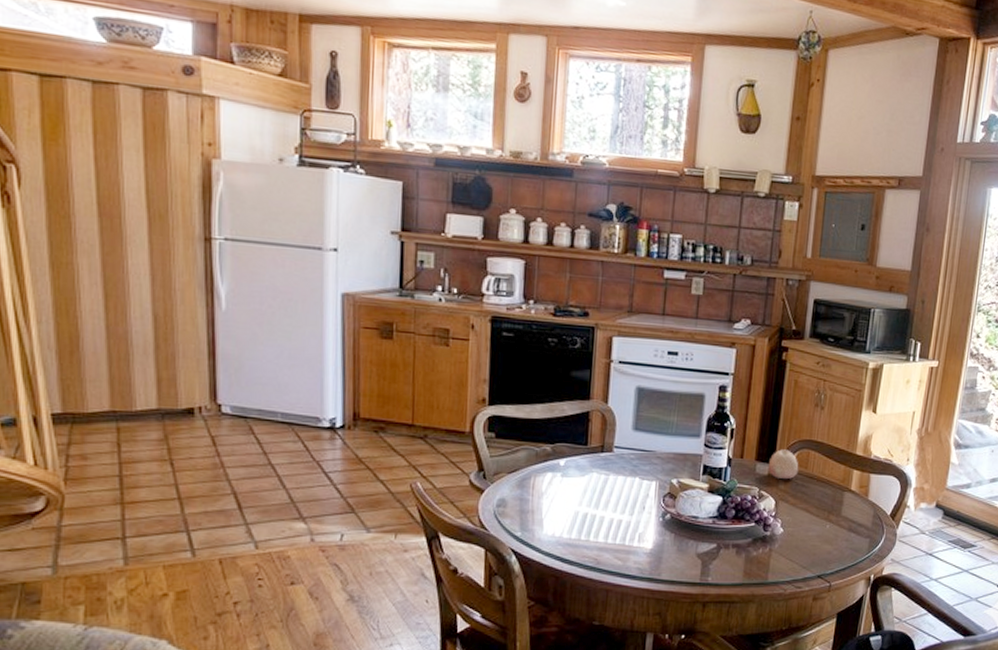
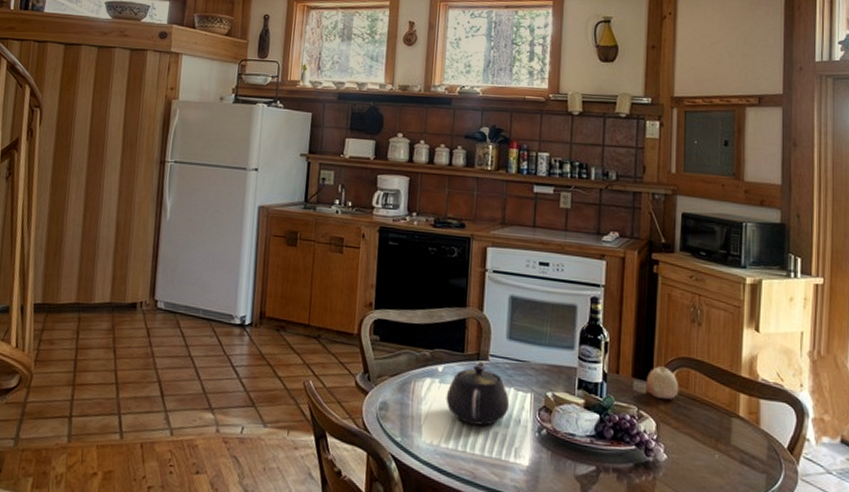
teapot: none [568,453,635,515] -> present [446,361,510,426]

